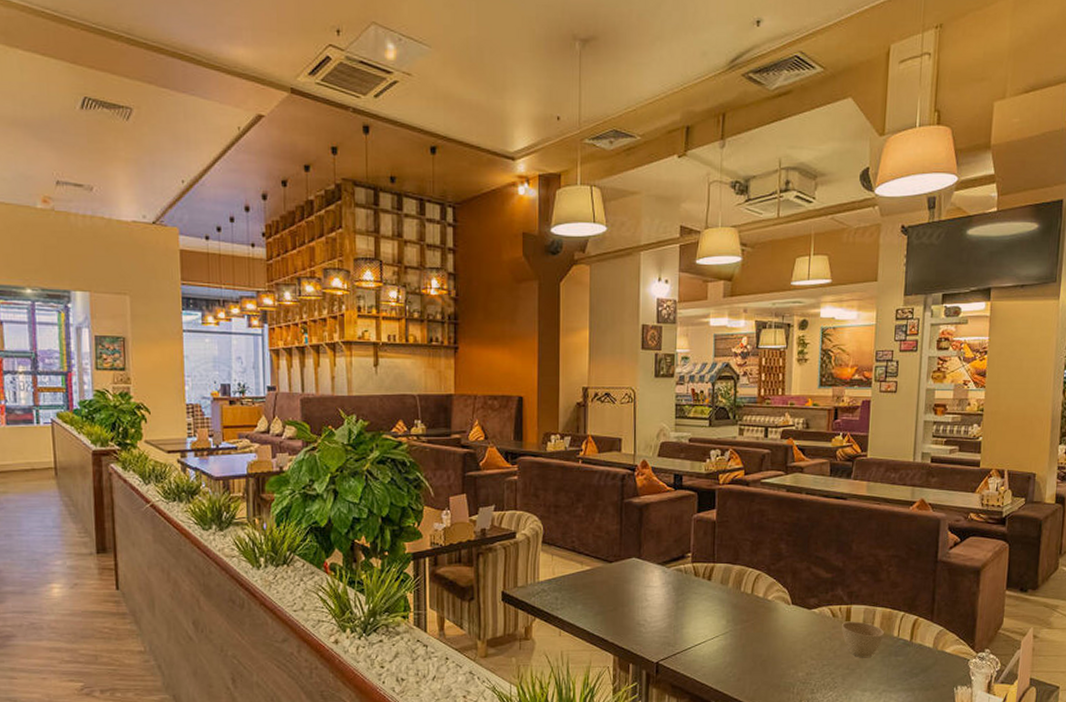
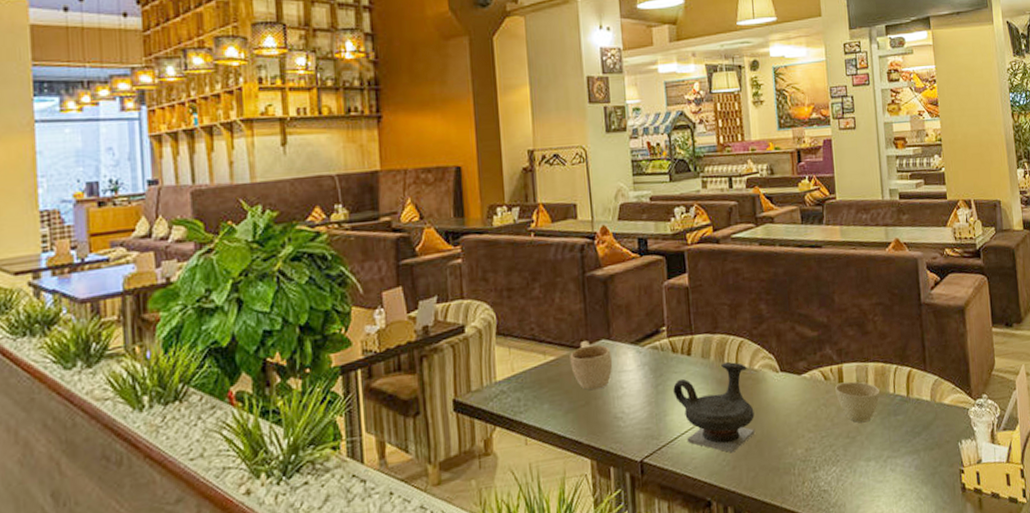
cup: none [603,557,641,599] -> present [570,341,613,391]
teapot: none [692,590,763,667] -> present [673,361,756,453]

